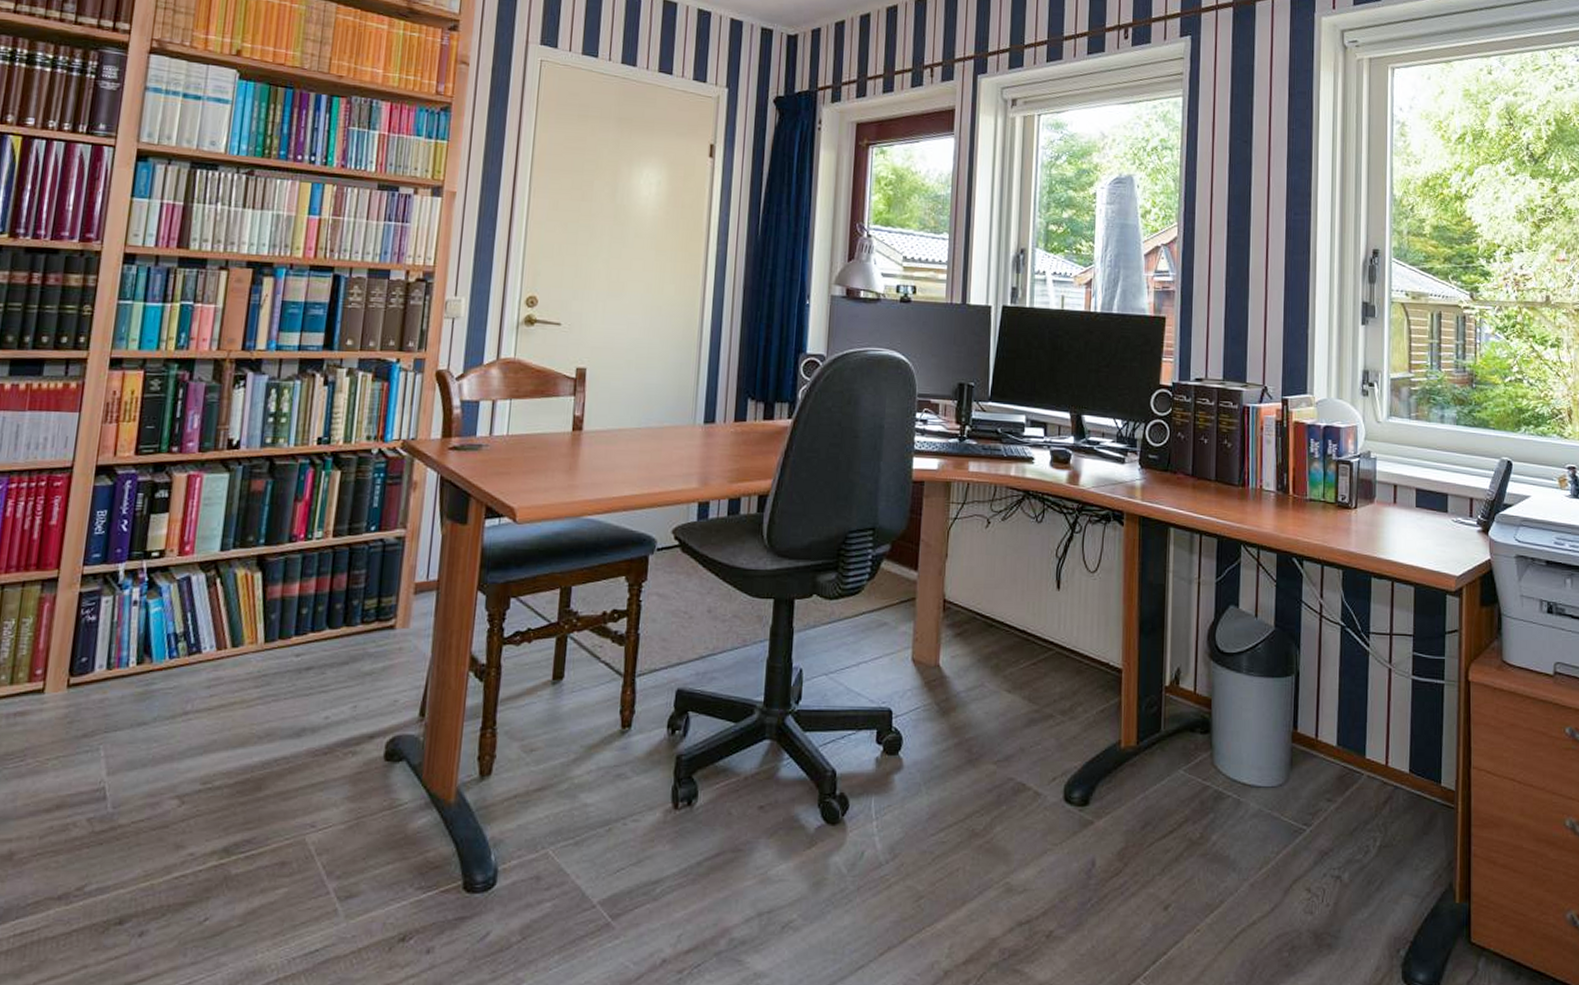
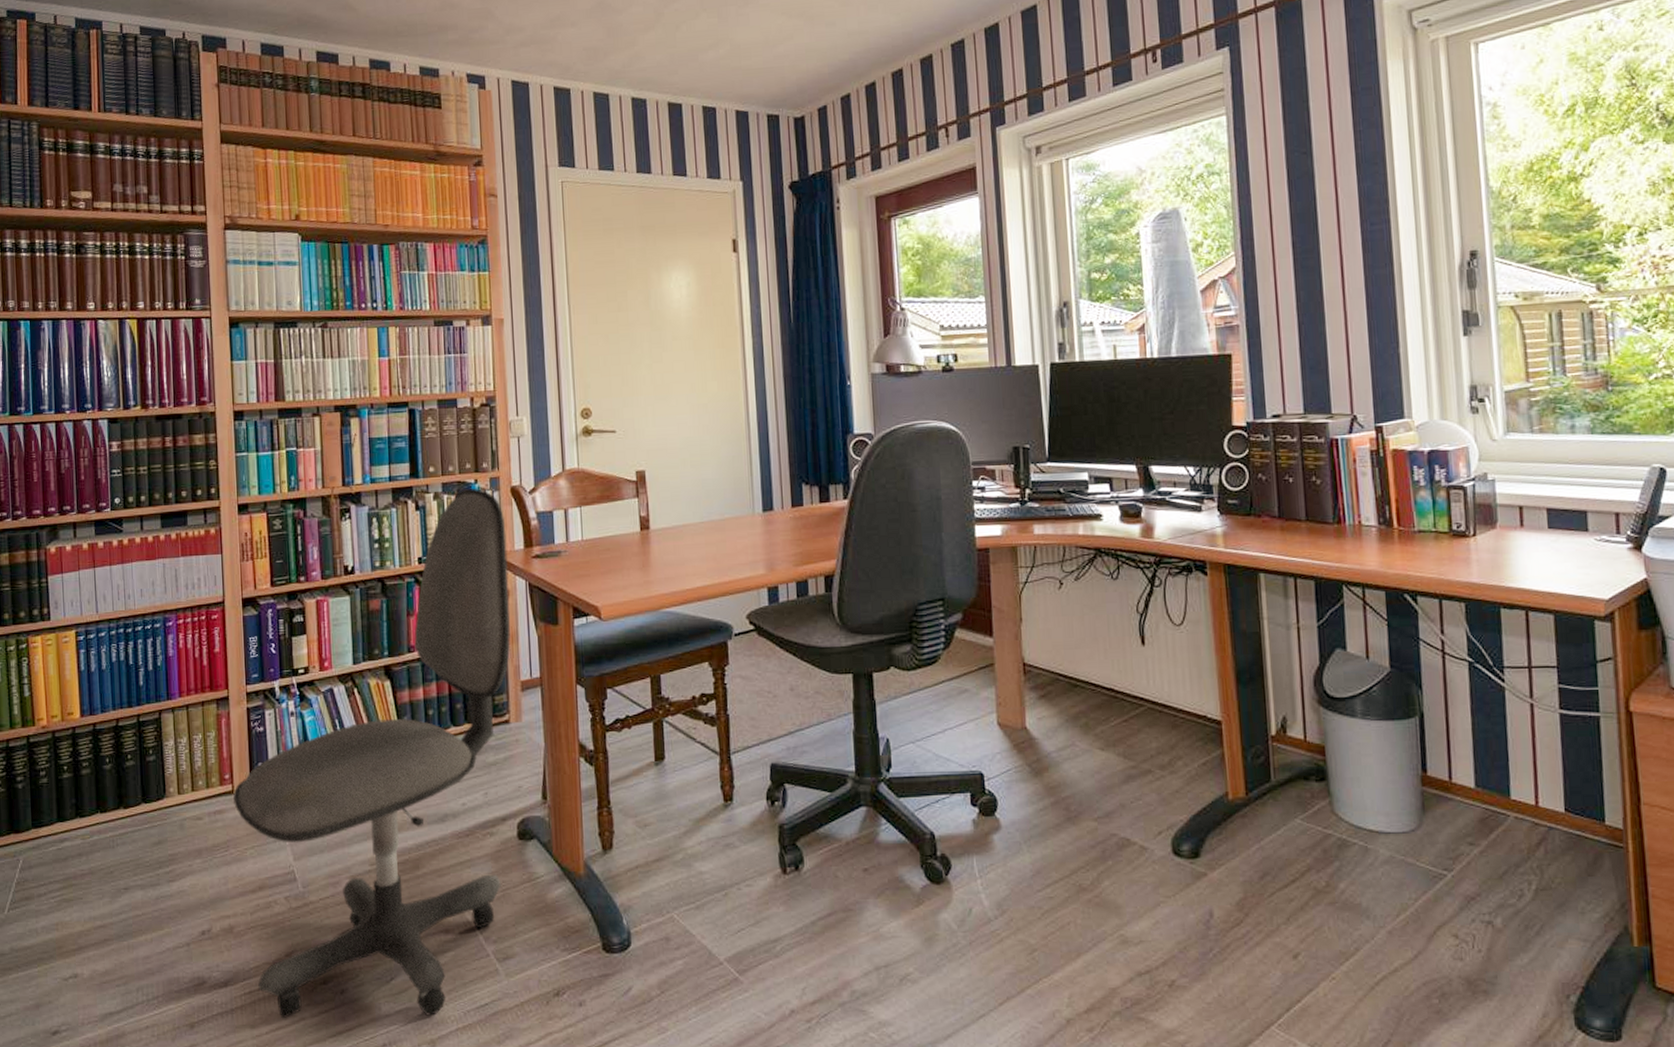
office chair: none [33,368,424,967] -> present [233,488,511,1019]

